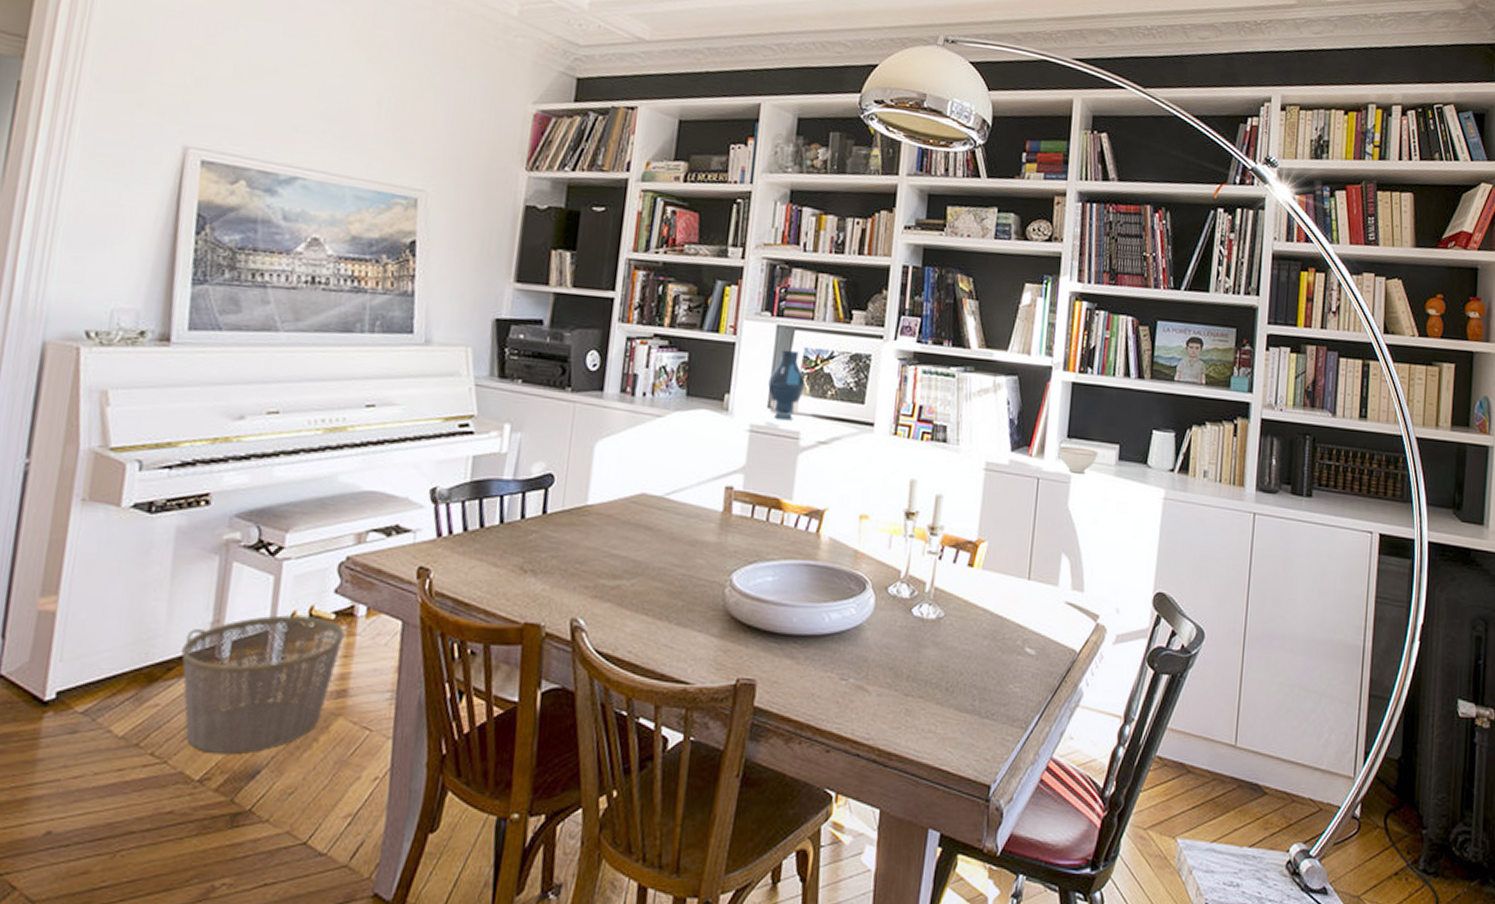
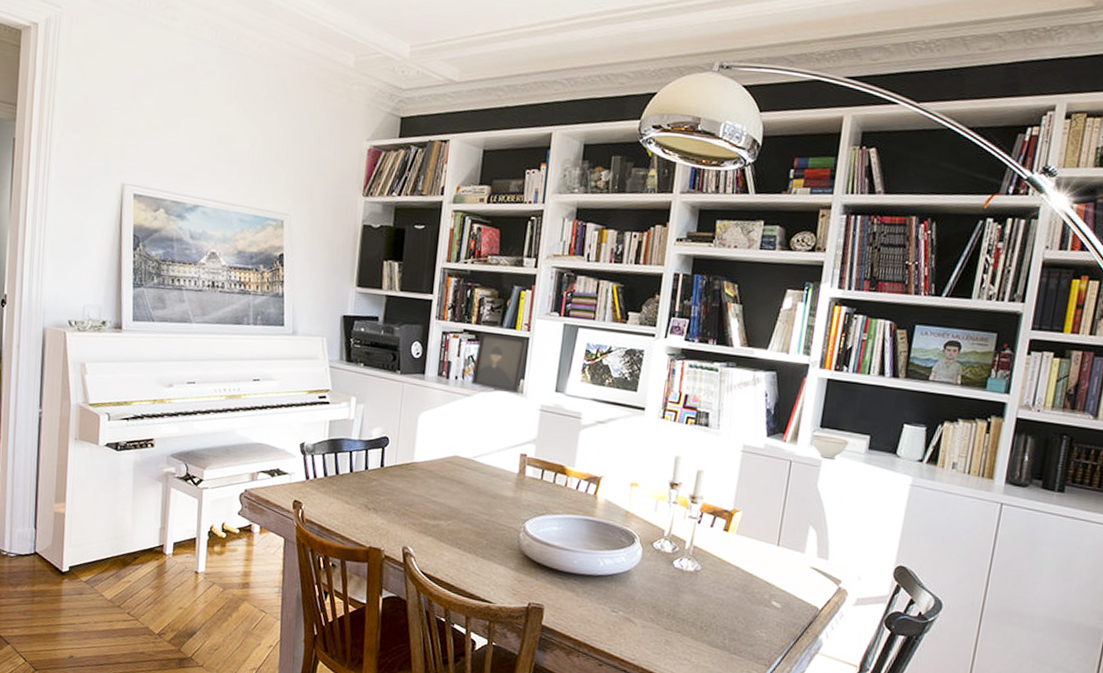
basket: present [181,615,345,755] -> none [142,527,246,620]
picture frame: none [663,336,734,411] -> present [471,332,528,393]
vase: present [768,349,806,421] -> none [556,344,587,403]

